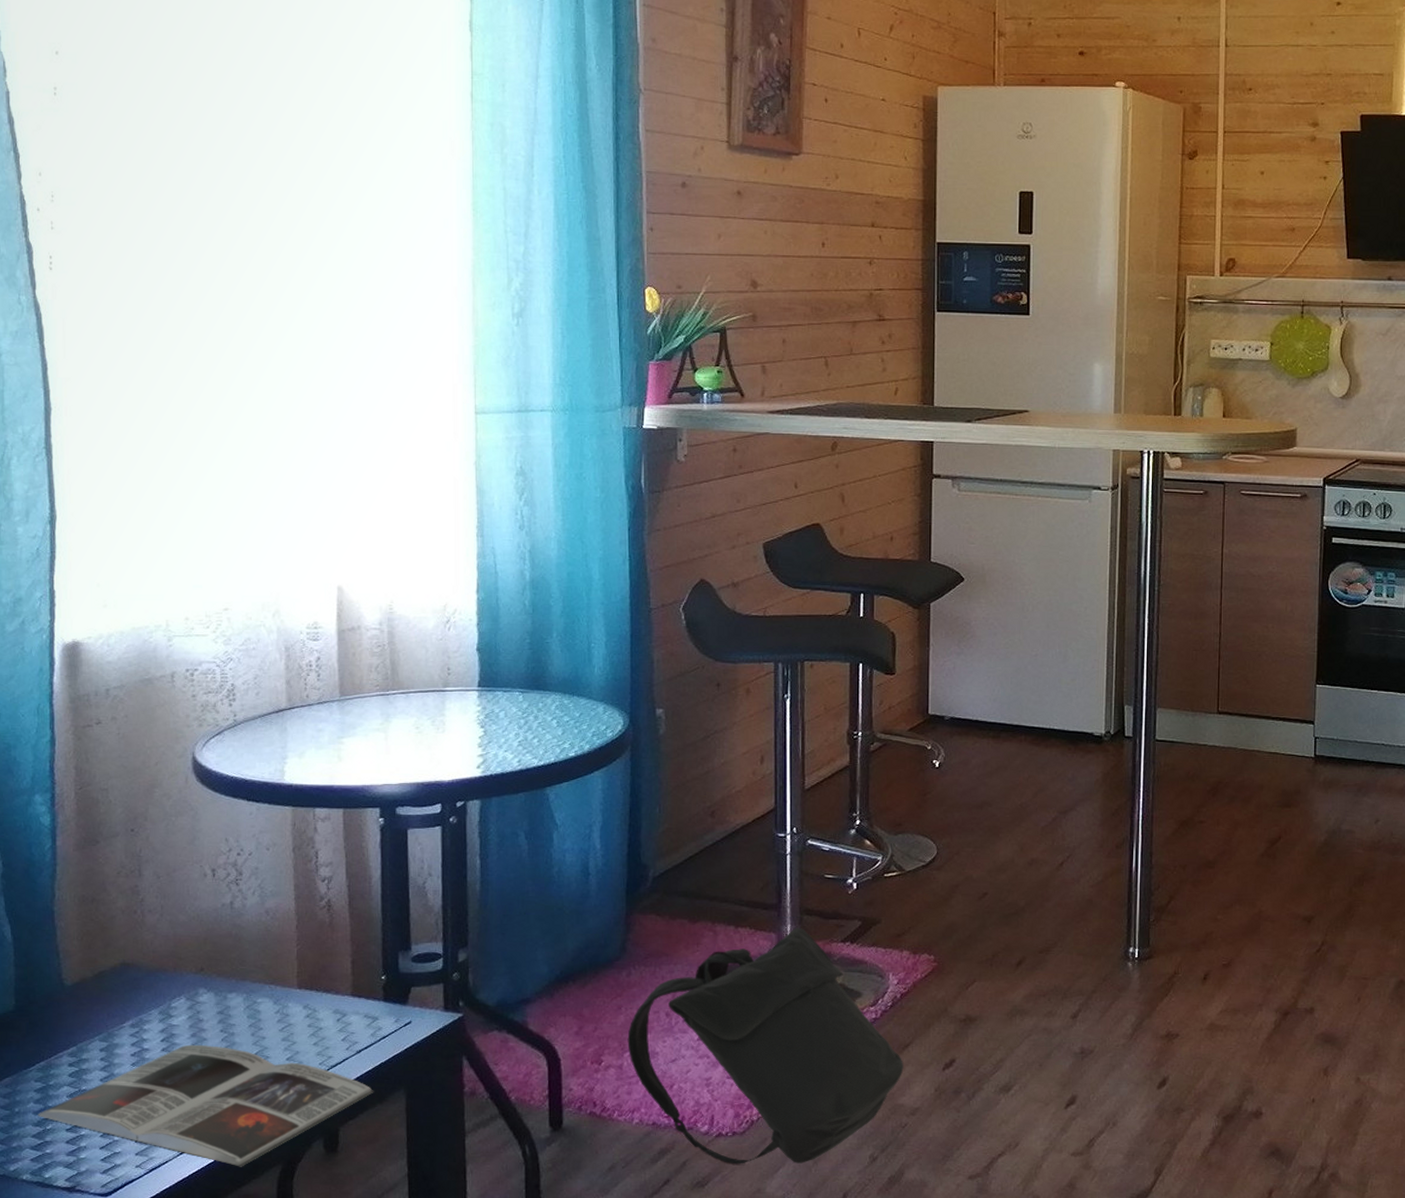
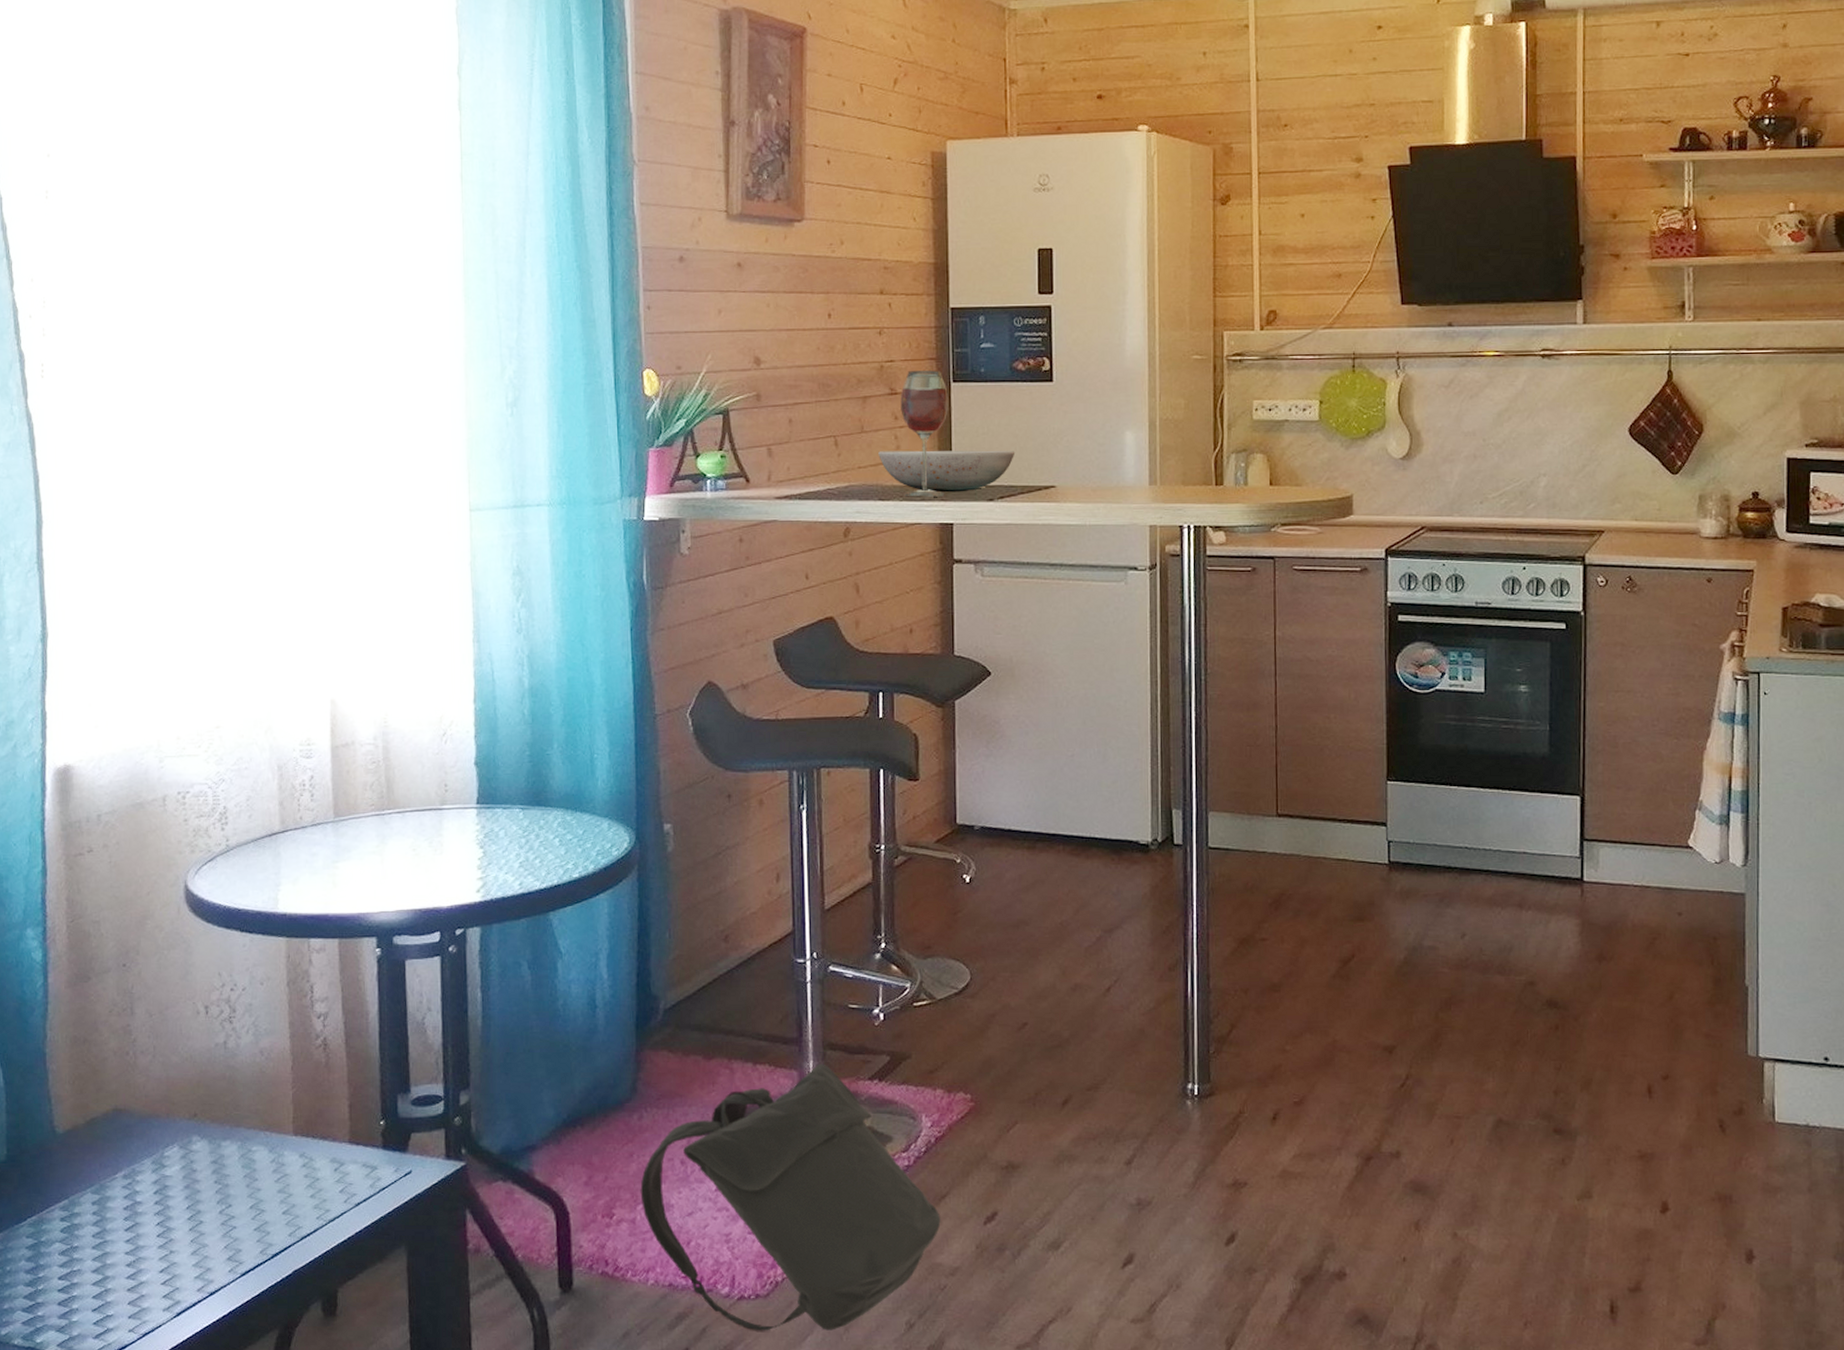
magazine: present [37,1044,374,1167] -> none [29,1197,374,1332]
dish: none [866,372,993,413] -> present [878,450,1016,493]
wineglass: none [888,300,932,417] -> present [900,370,948,497]

